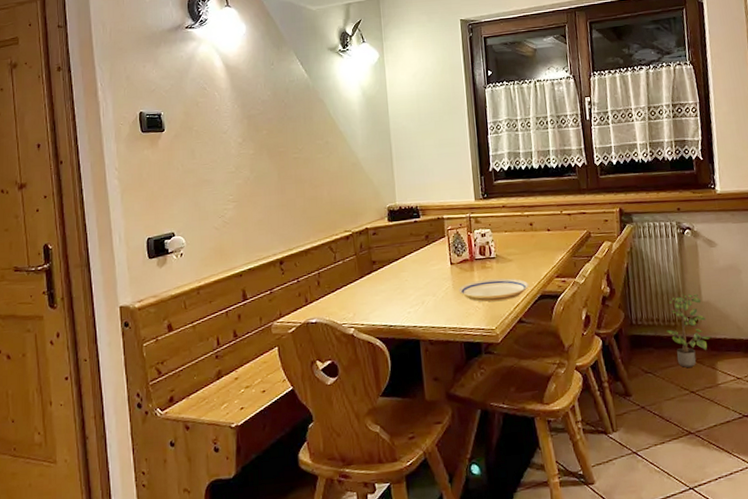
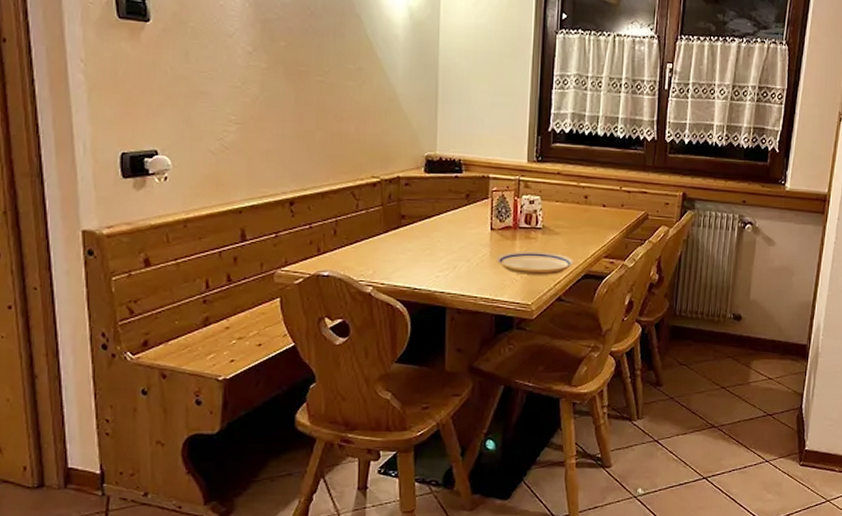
potted plant: present [667,293,712,368] -> none [709,290,752,363]

